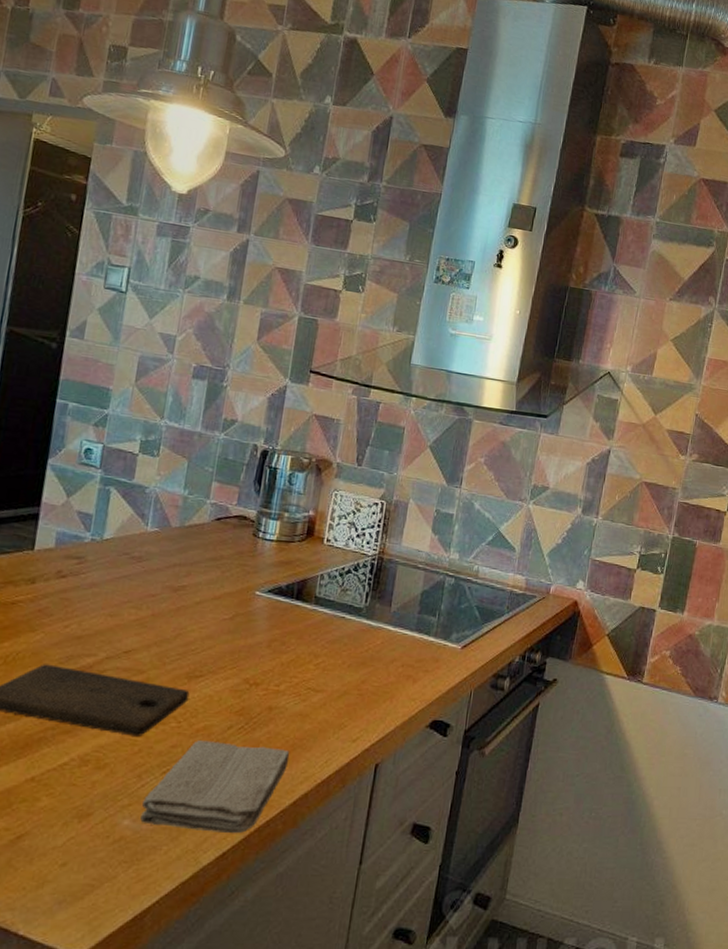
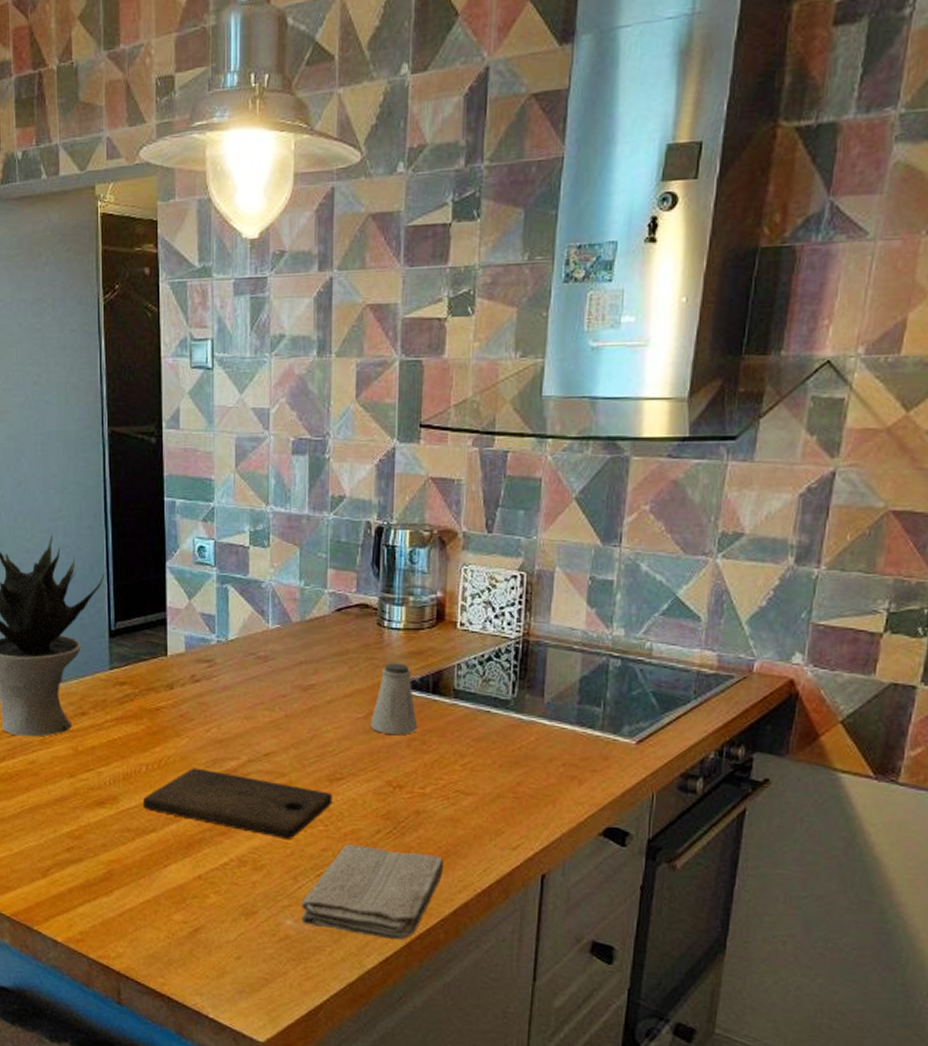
saltshaker: none [235,570,280,636] -> present [370,663,418,734]

